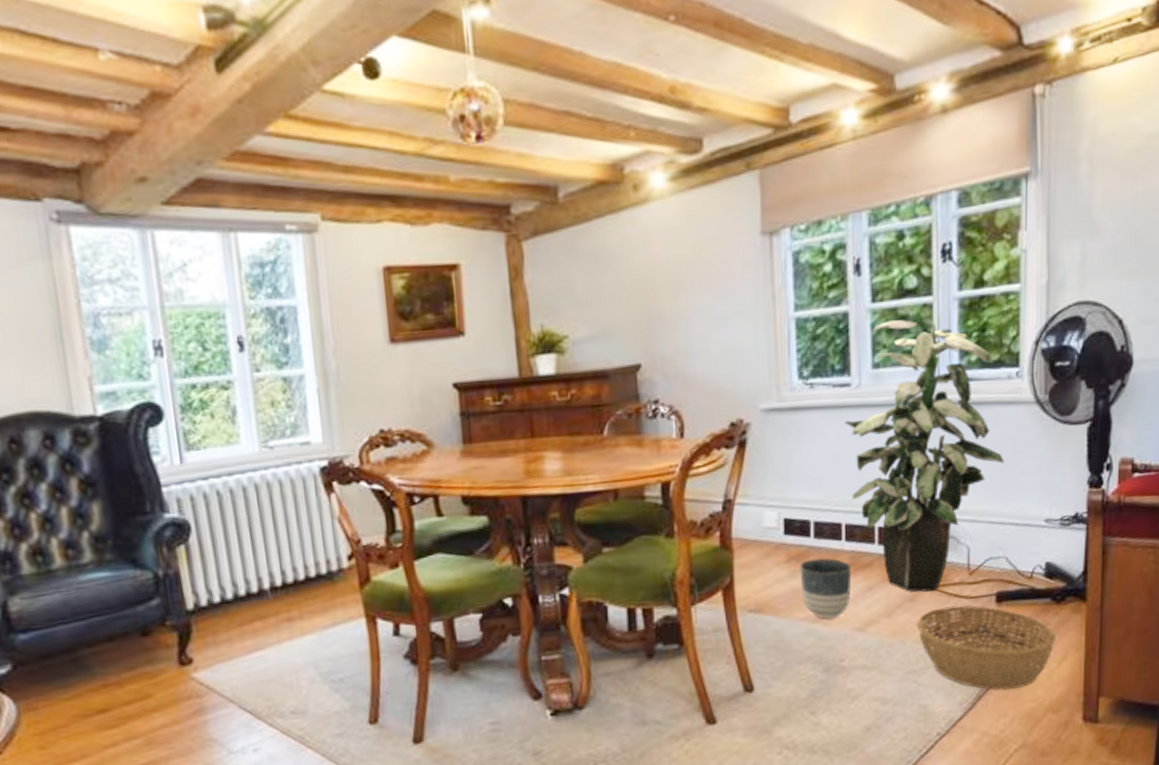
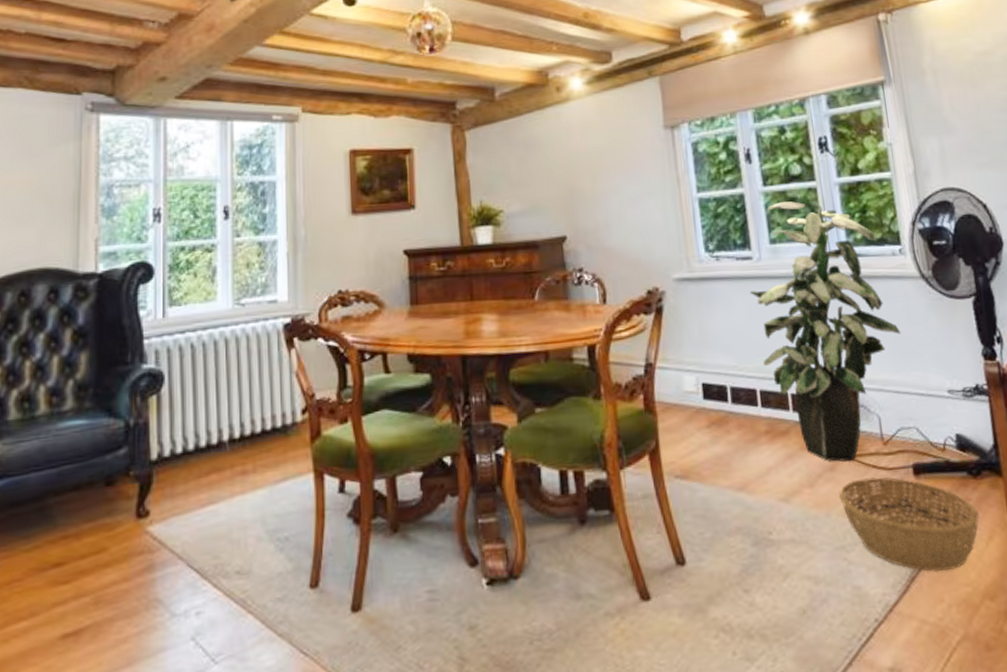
planter: present [800,558,852,619] -> none [720,423,772,488]

